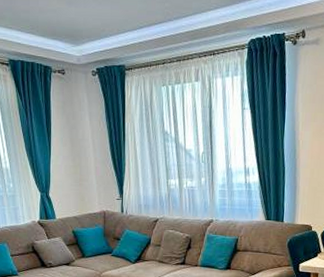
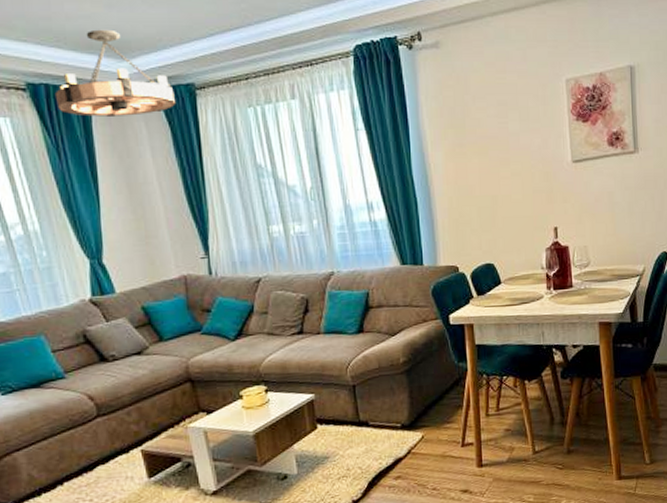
chandelier: none [27,20,110,88] -> present [54,29,175,117]

